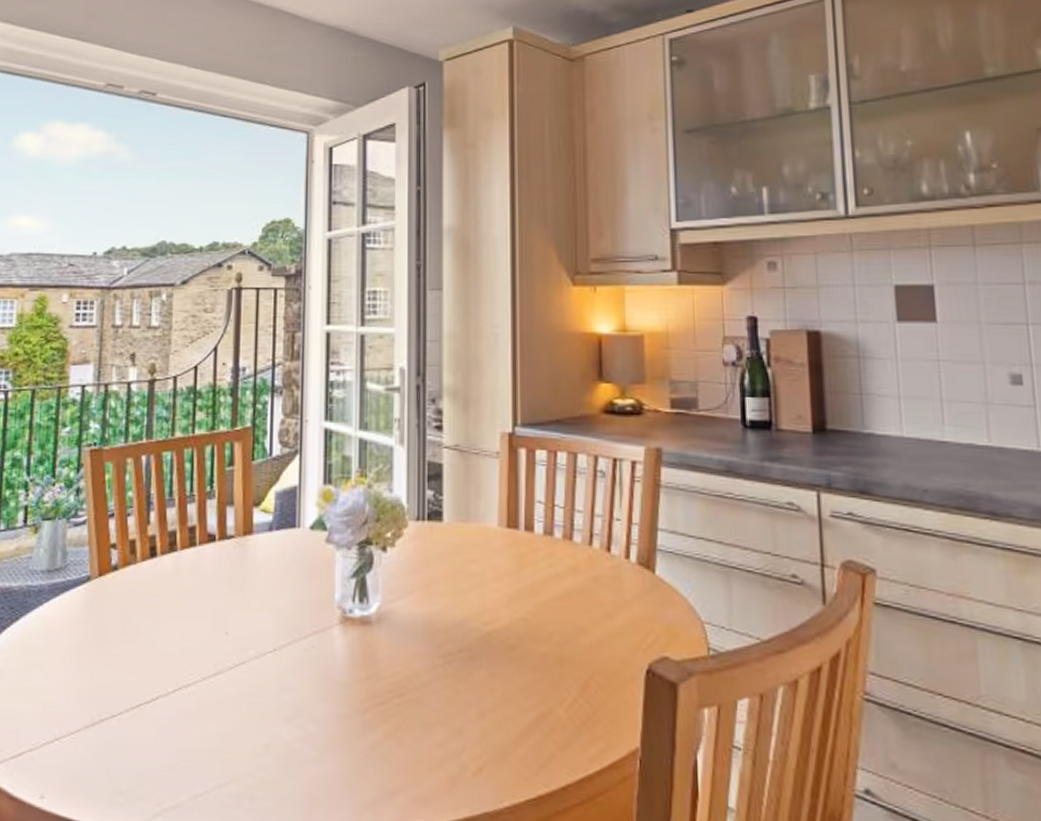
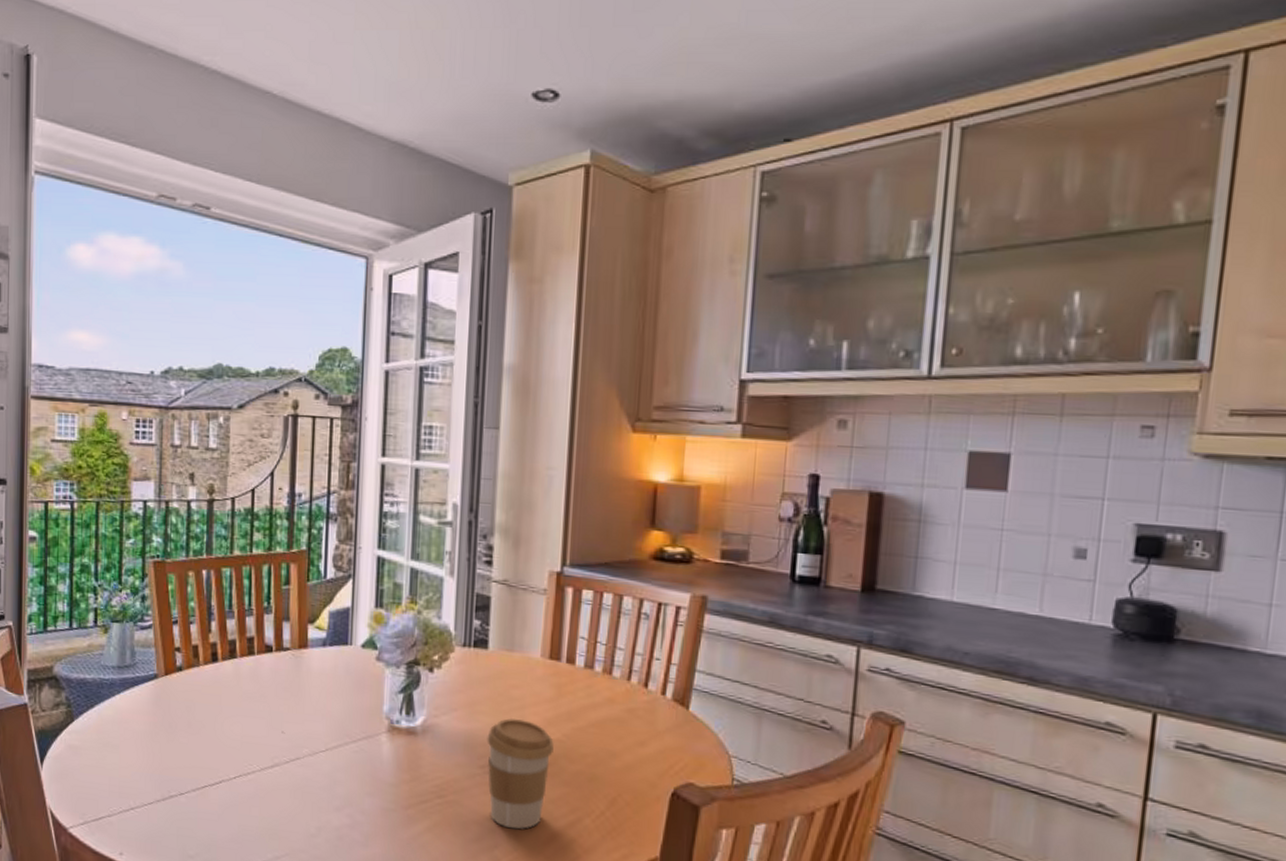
coffee cup: none [446,598,518,728] -> present [487,718,554,830]

